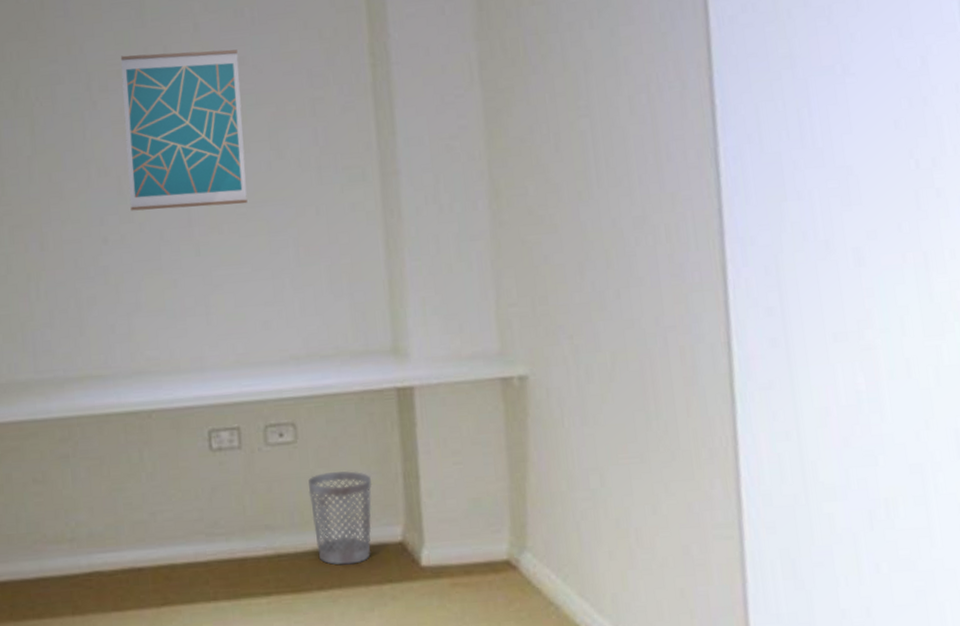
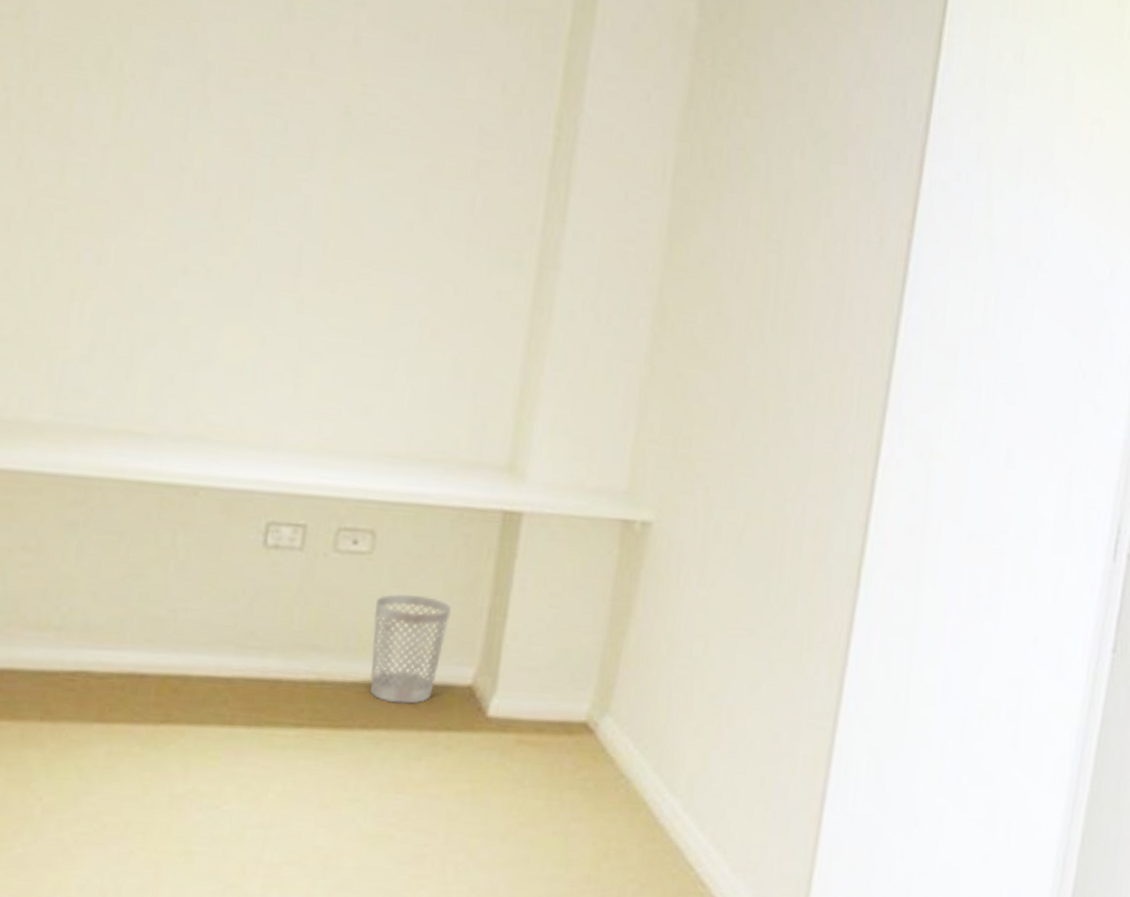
wall art: present [120,49,248,211] -> none [225,51,401,264]

